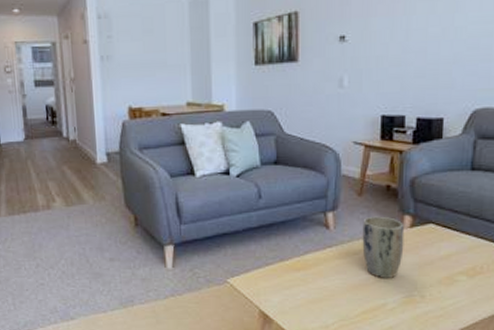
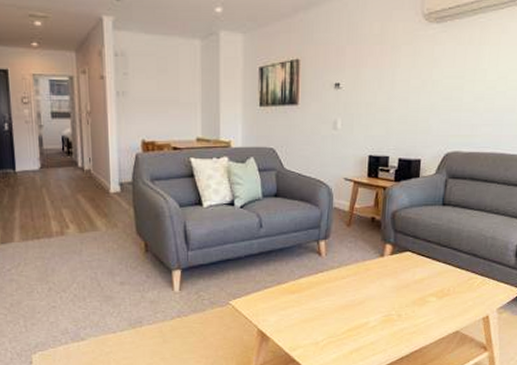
plant pot: present [362,216,405,278] -> none [349,244,386,300]

